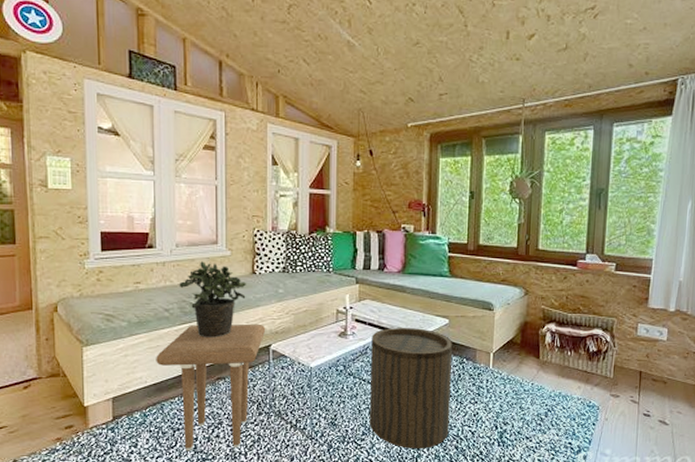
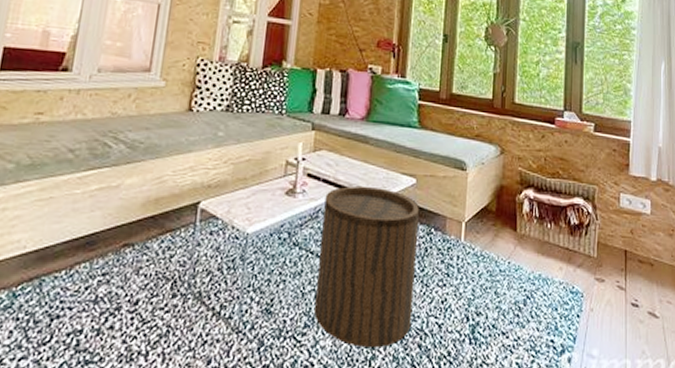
side table: present [156,323,266,451] -> none [44,172,197,350]
potted plant: present [179,261,246,337] -> none [93,92,179,190]

